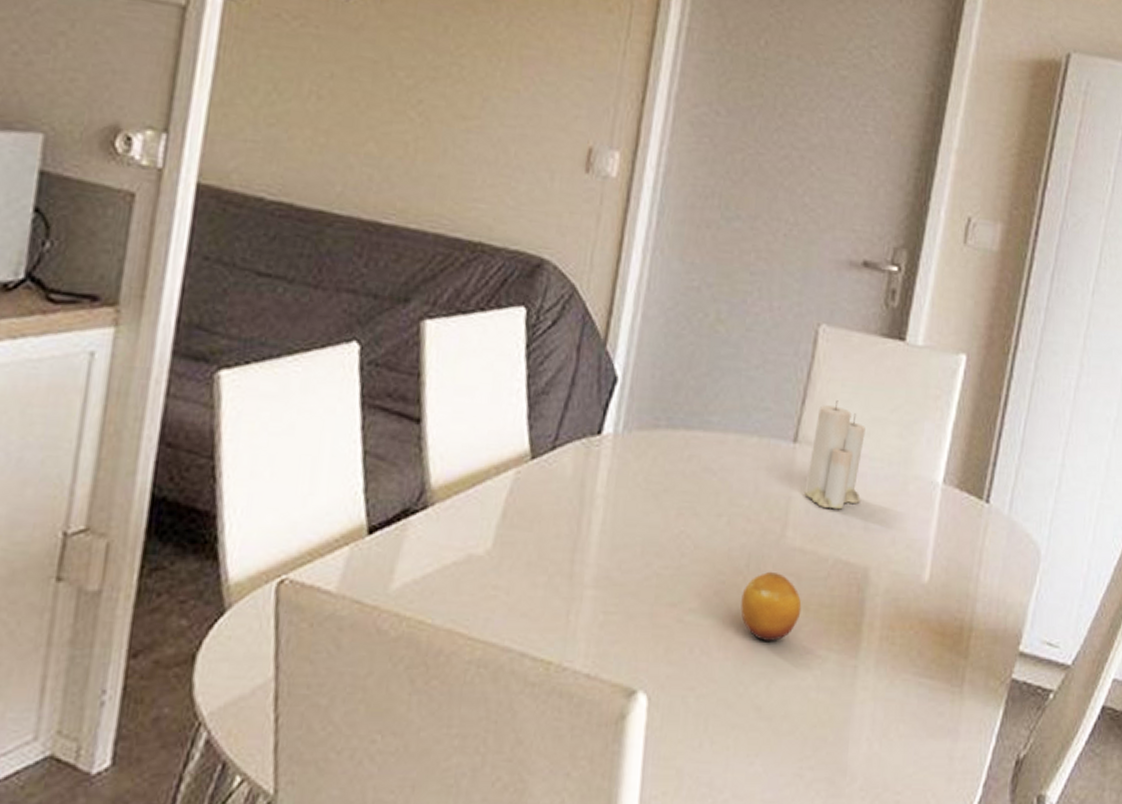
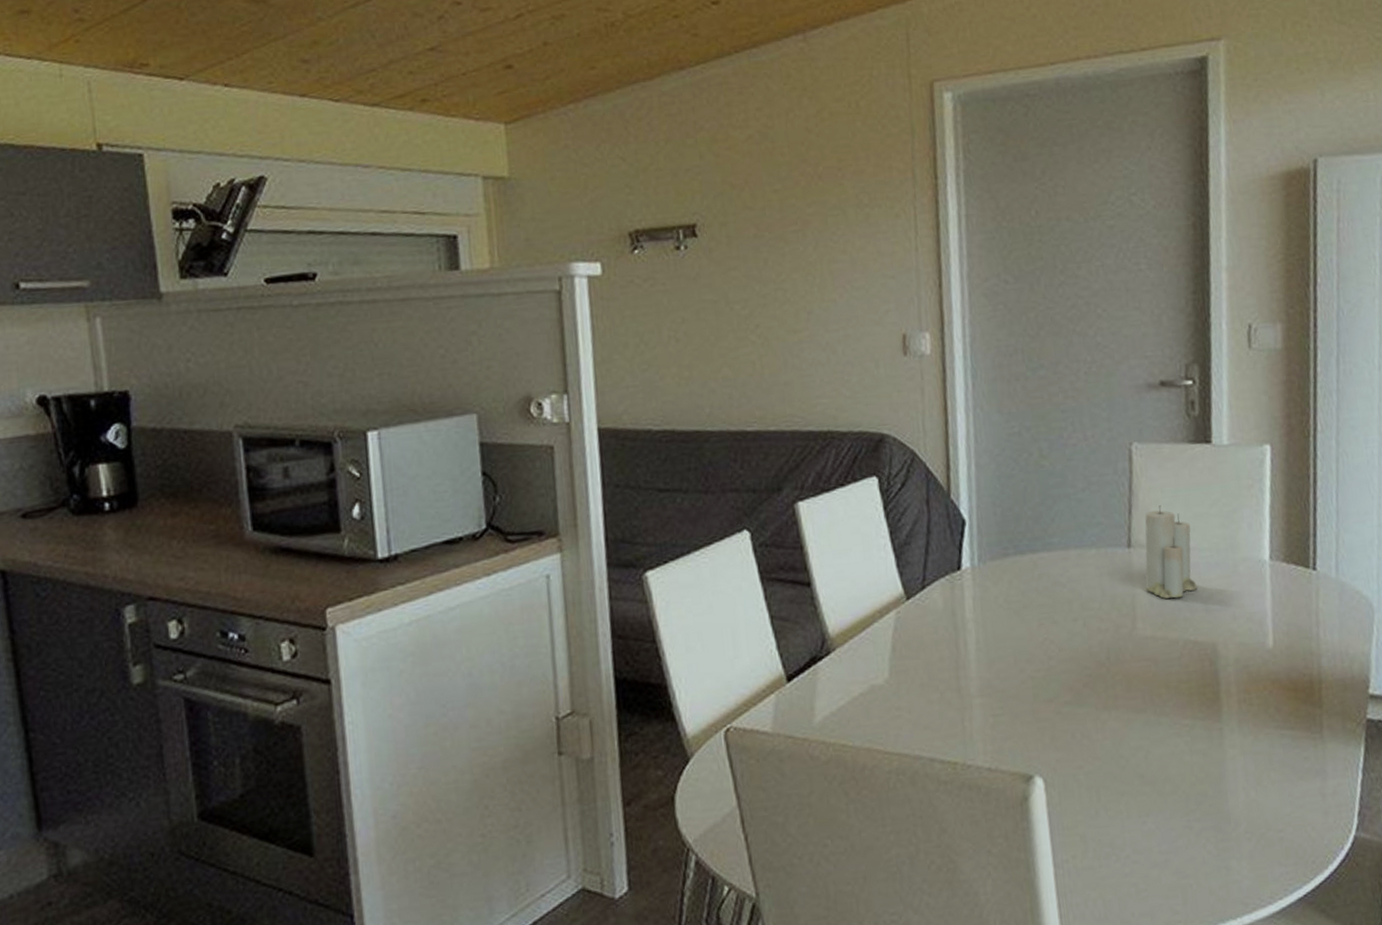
fruit: present [740,571,802,643] -> none [1108,659,1163,720]

